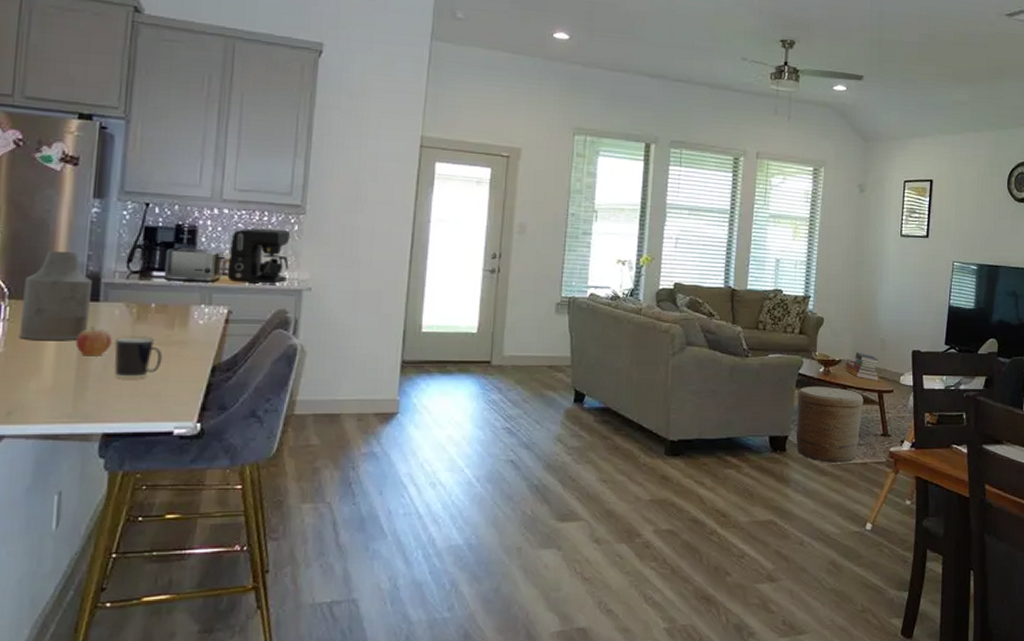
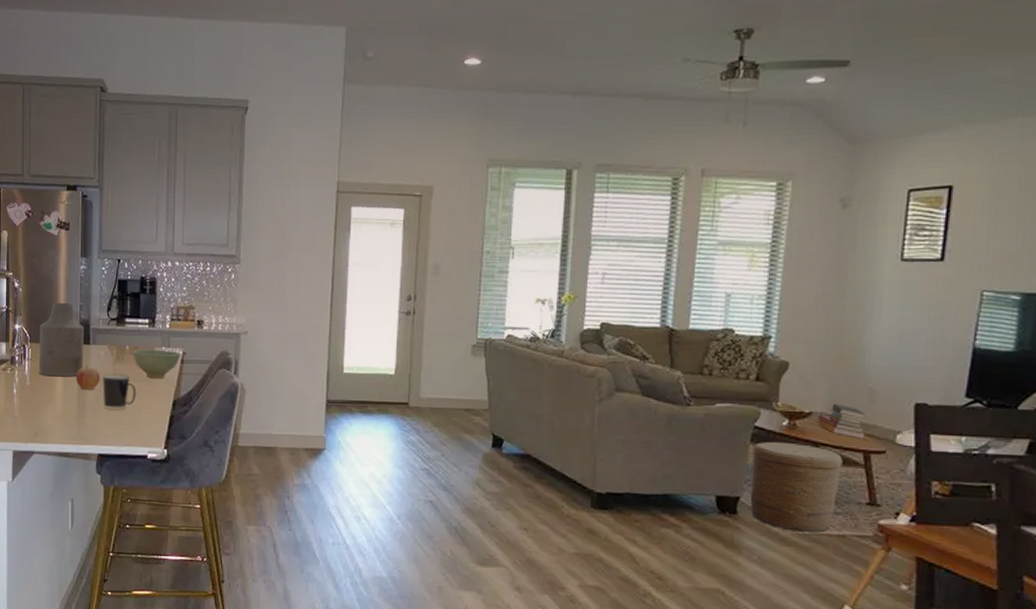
bowl: none [159,307,226,340] -> present [132,349,181,378]
toaster: present [164,247,225,284] -> none [134,297,178,329]
coffee maker: present [227,228,290,284] -> none [180,278,229,328]

